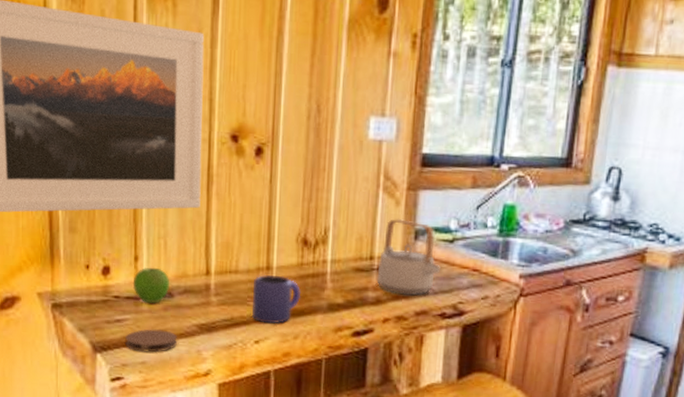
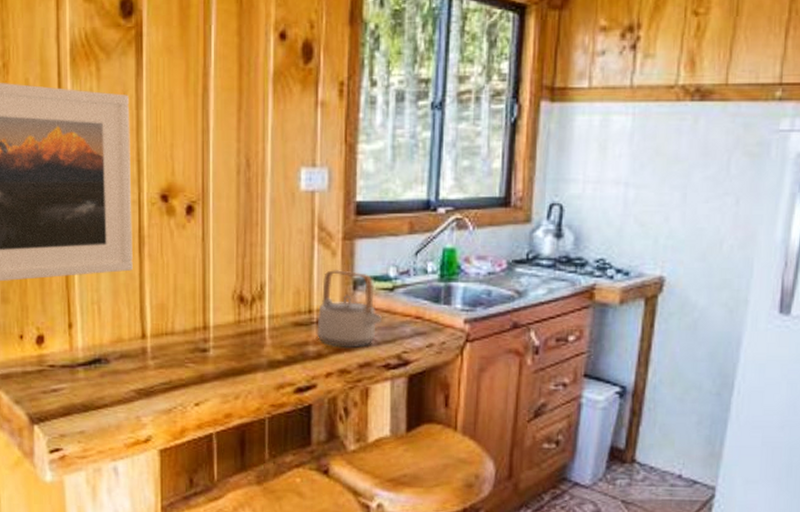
coaster: present [125,329,177,353] -> none [63,397,115,421]
fruit: present [132,267,170,304] -> none [67,333,106,371]
mug: present [252,275,301,324] -> none [191,335,239,385]

